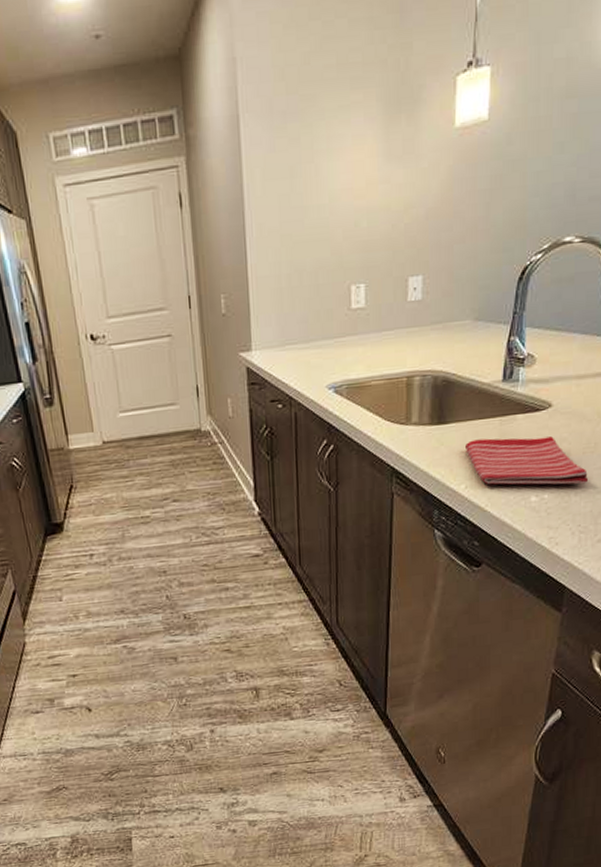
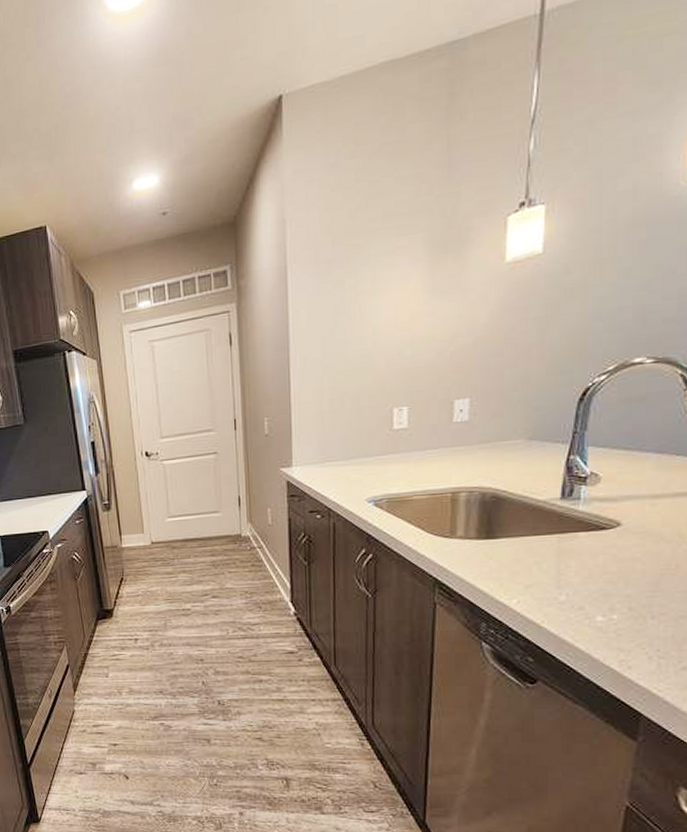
dish towel: present [466,436,589,485] -> none [518,555,669,607]

